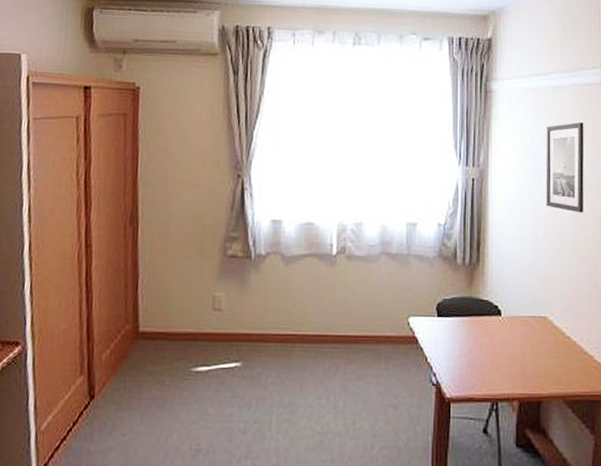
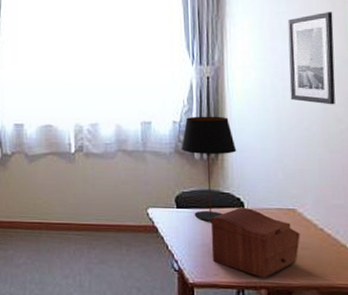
table lamp: none [444,219,497,330] -> present [181,116,237,221]
sewing box: none [470,315,550,389] -> present [211,207,300,278]

